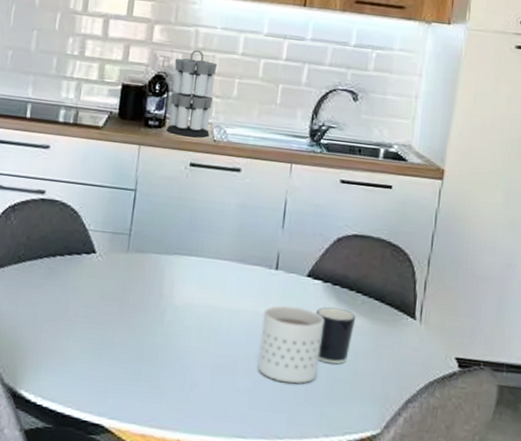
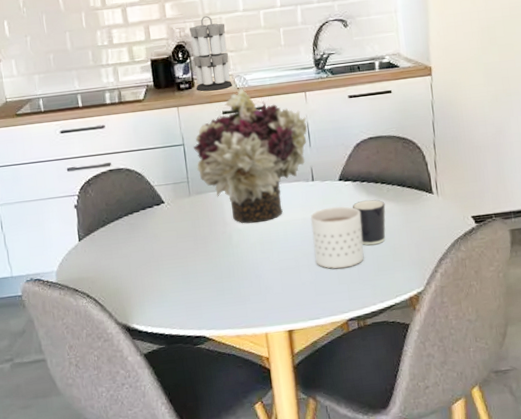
flower arrangement: none [143,141,286,304] -> present [193,88,308,224]

